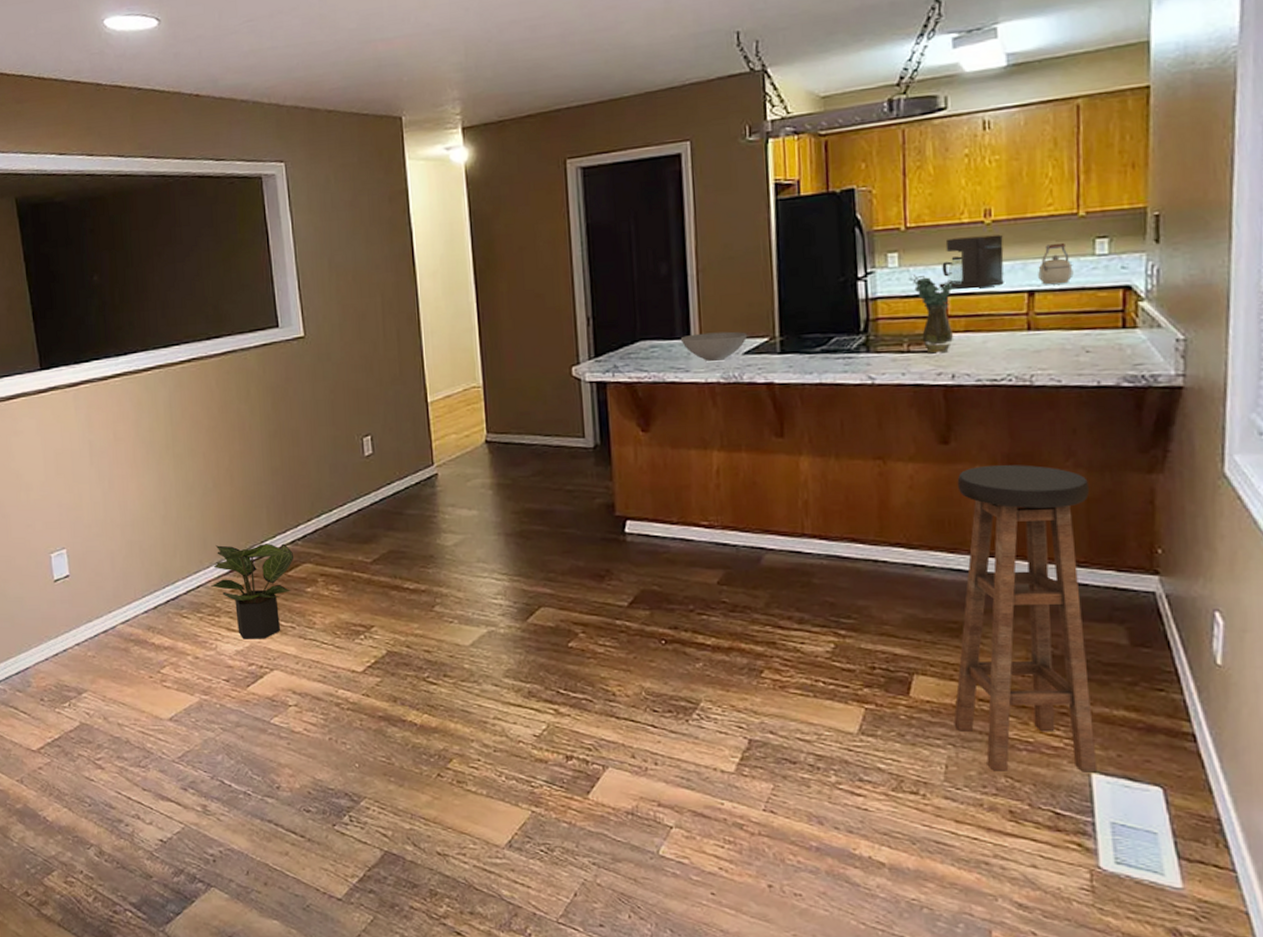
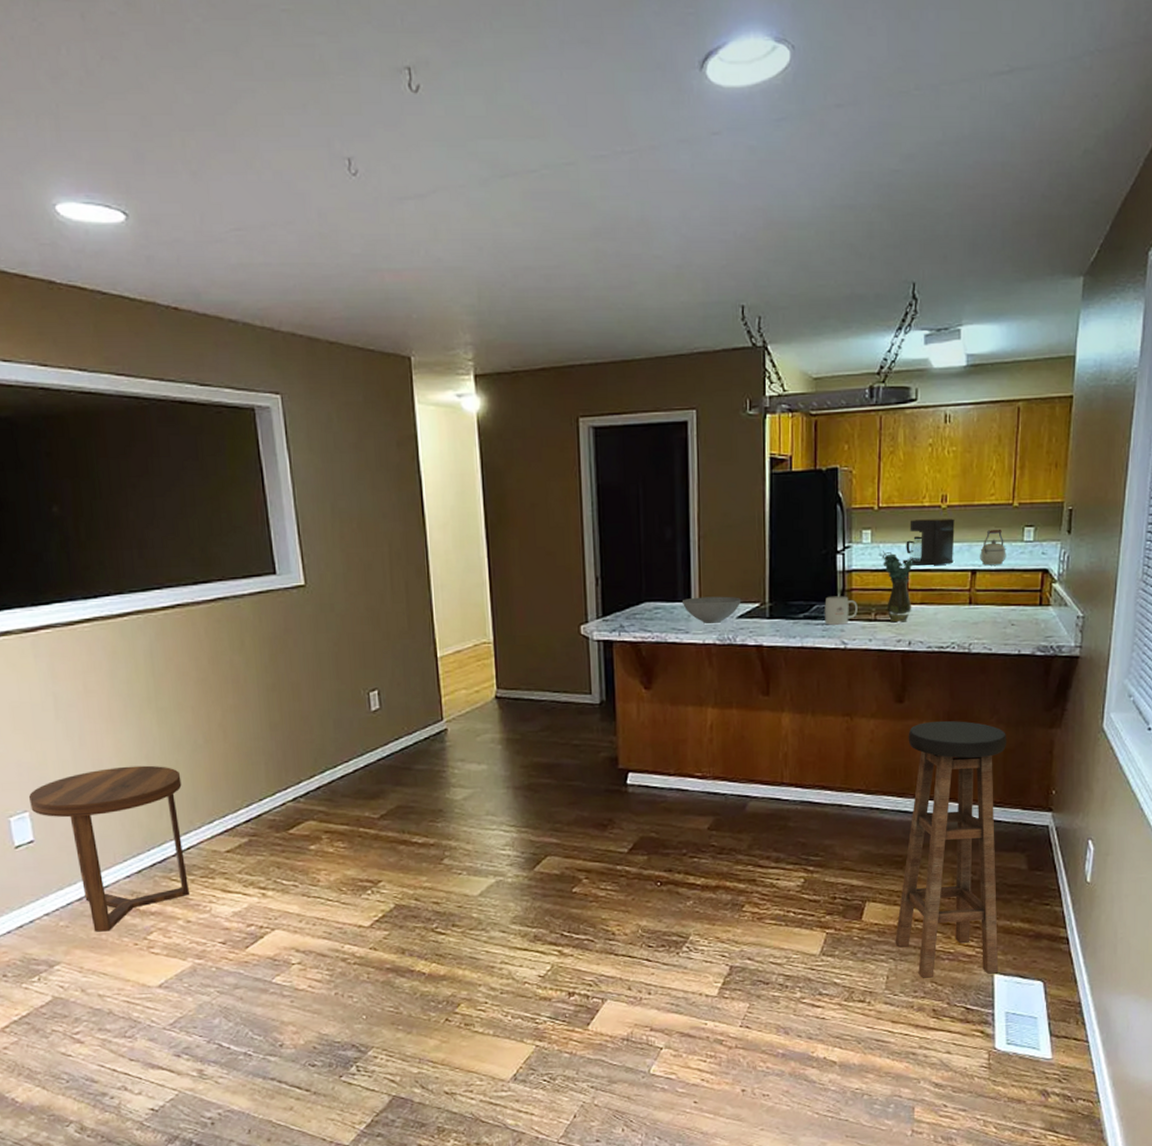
side table: none [66,507,198,663] -> present [28,765,189,932]
potted plant: present [211,543,293,639] -> none [203,801,295,900]
mug: none [845,326,886,359] -> present [824,596,858,625]

